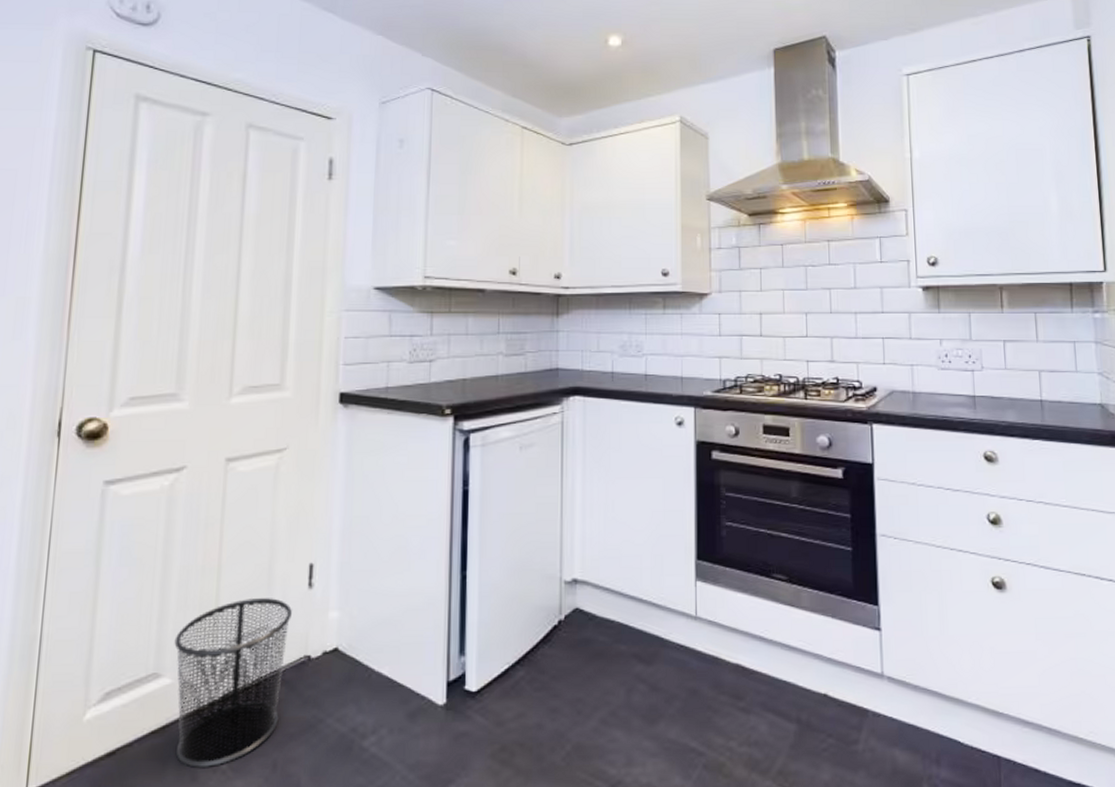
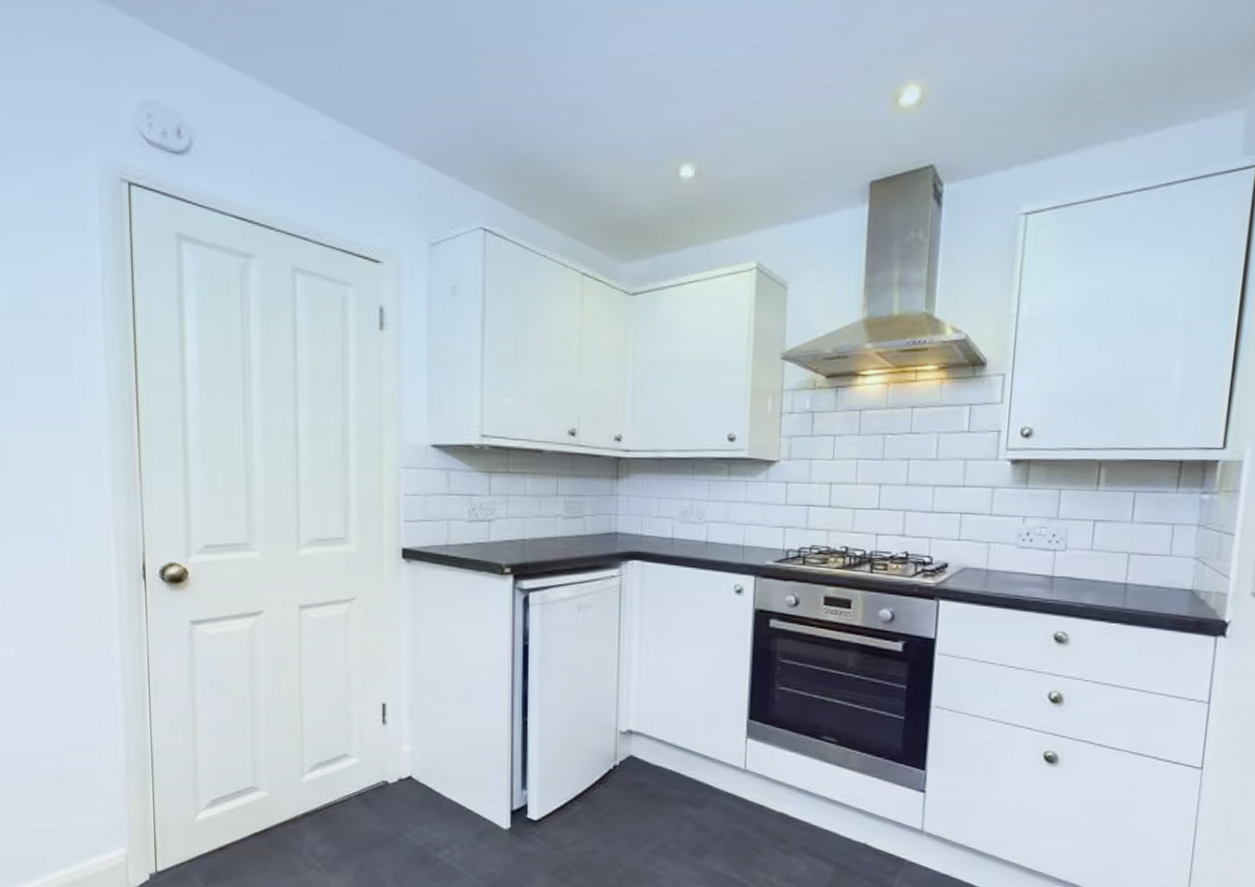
waste bin: present [174,598,292,768] -> none [267,730,369,864]

